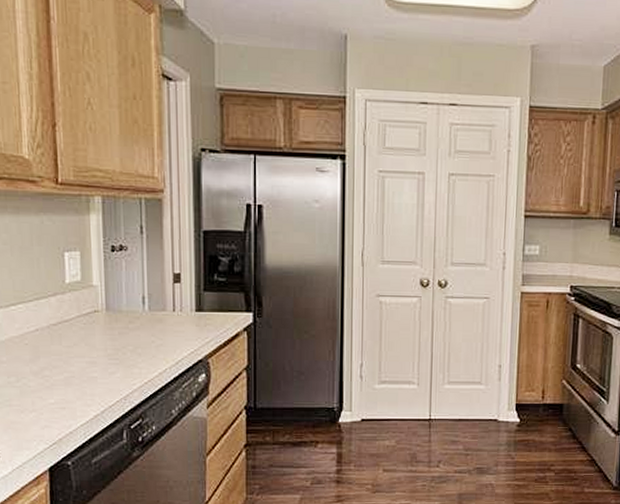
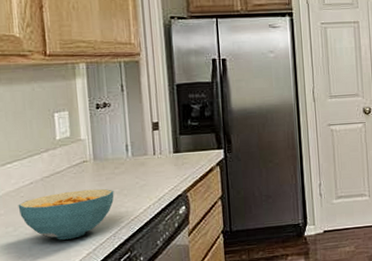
cereal bowl: none [21,343,127,397] -> present [18,188,114,240]

